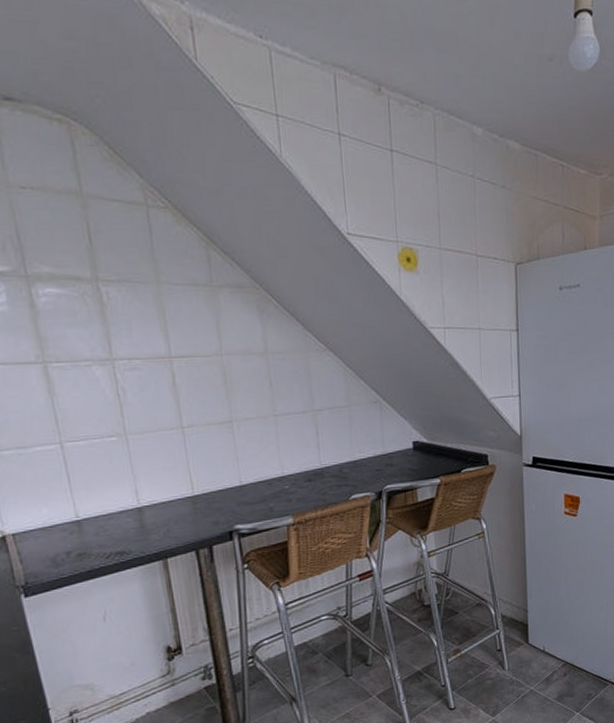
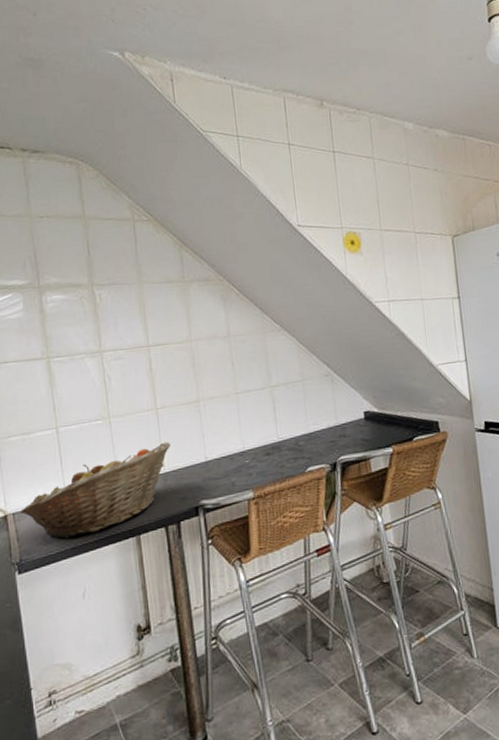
fruit basket: none [22,463,201,561] -> present [20,441,171,539]

